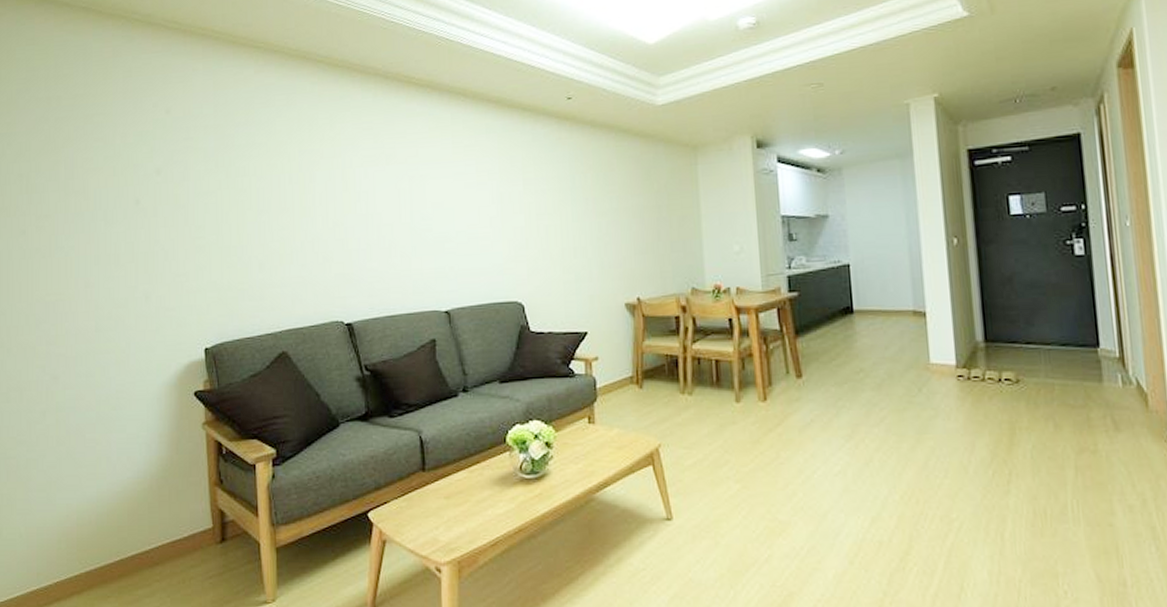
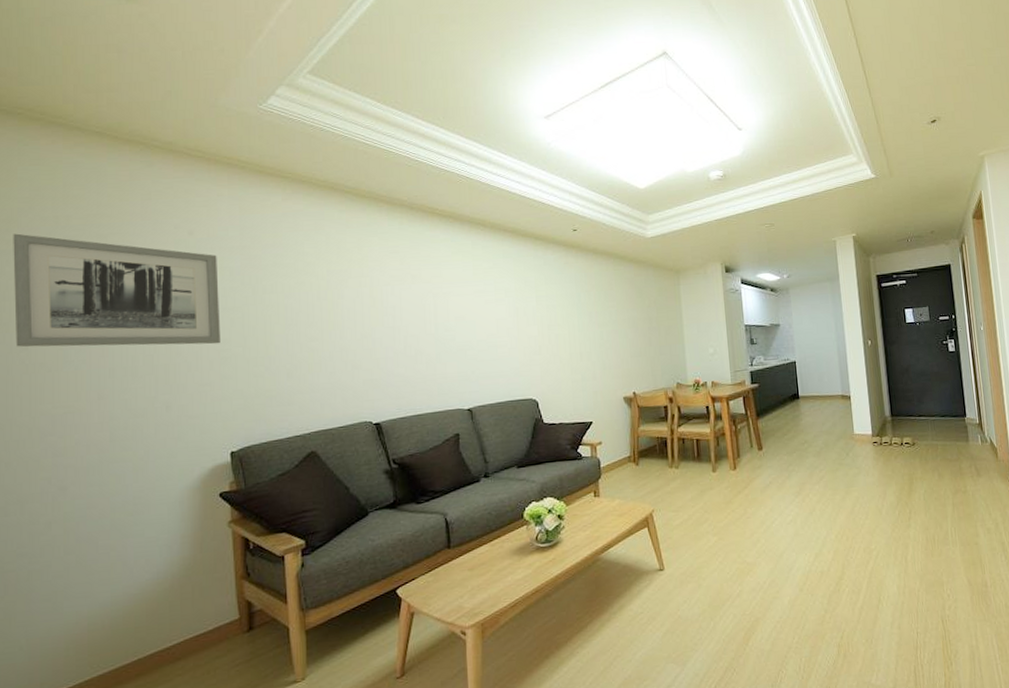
wall art: none [13,115,195,232] -> present [13,233,220,347]

